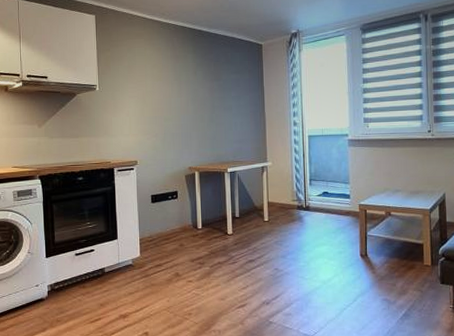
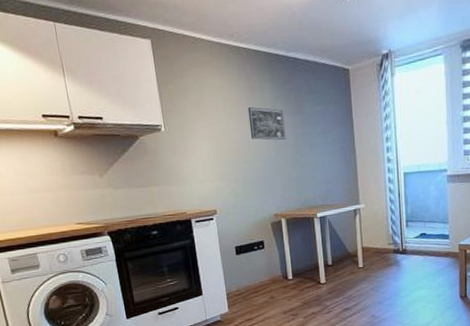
wall art: none [172,73,204,103] -> present [247,107,286,141]

